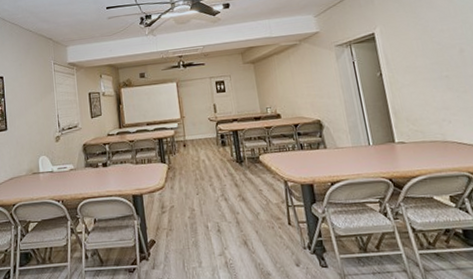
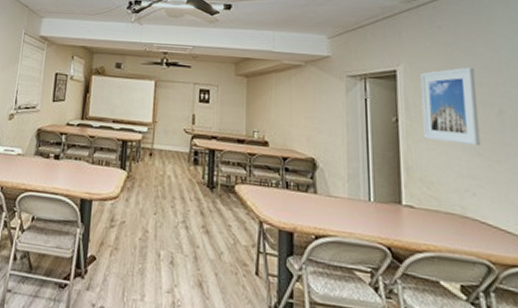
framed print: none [393,18,449,86] -> present [420,67,480,146]

